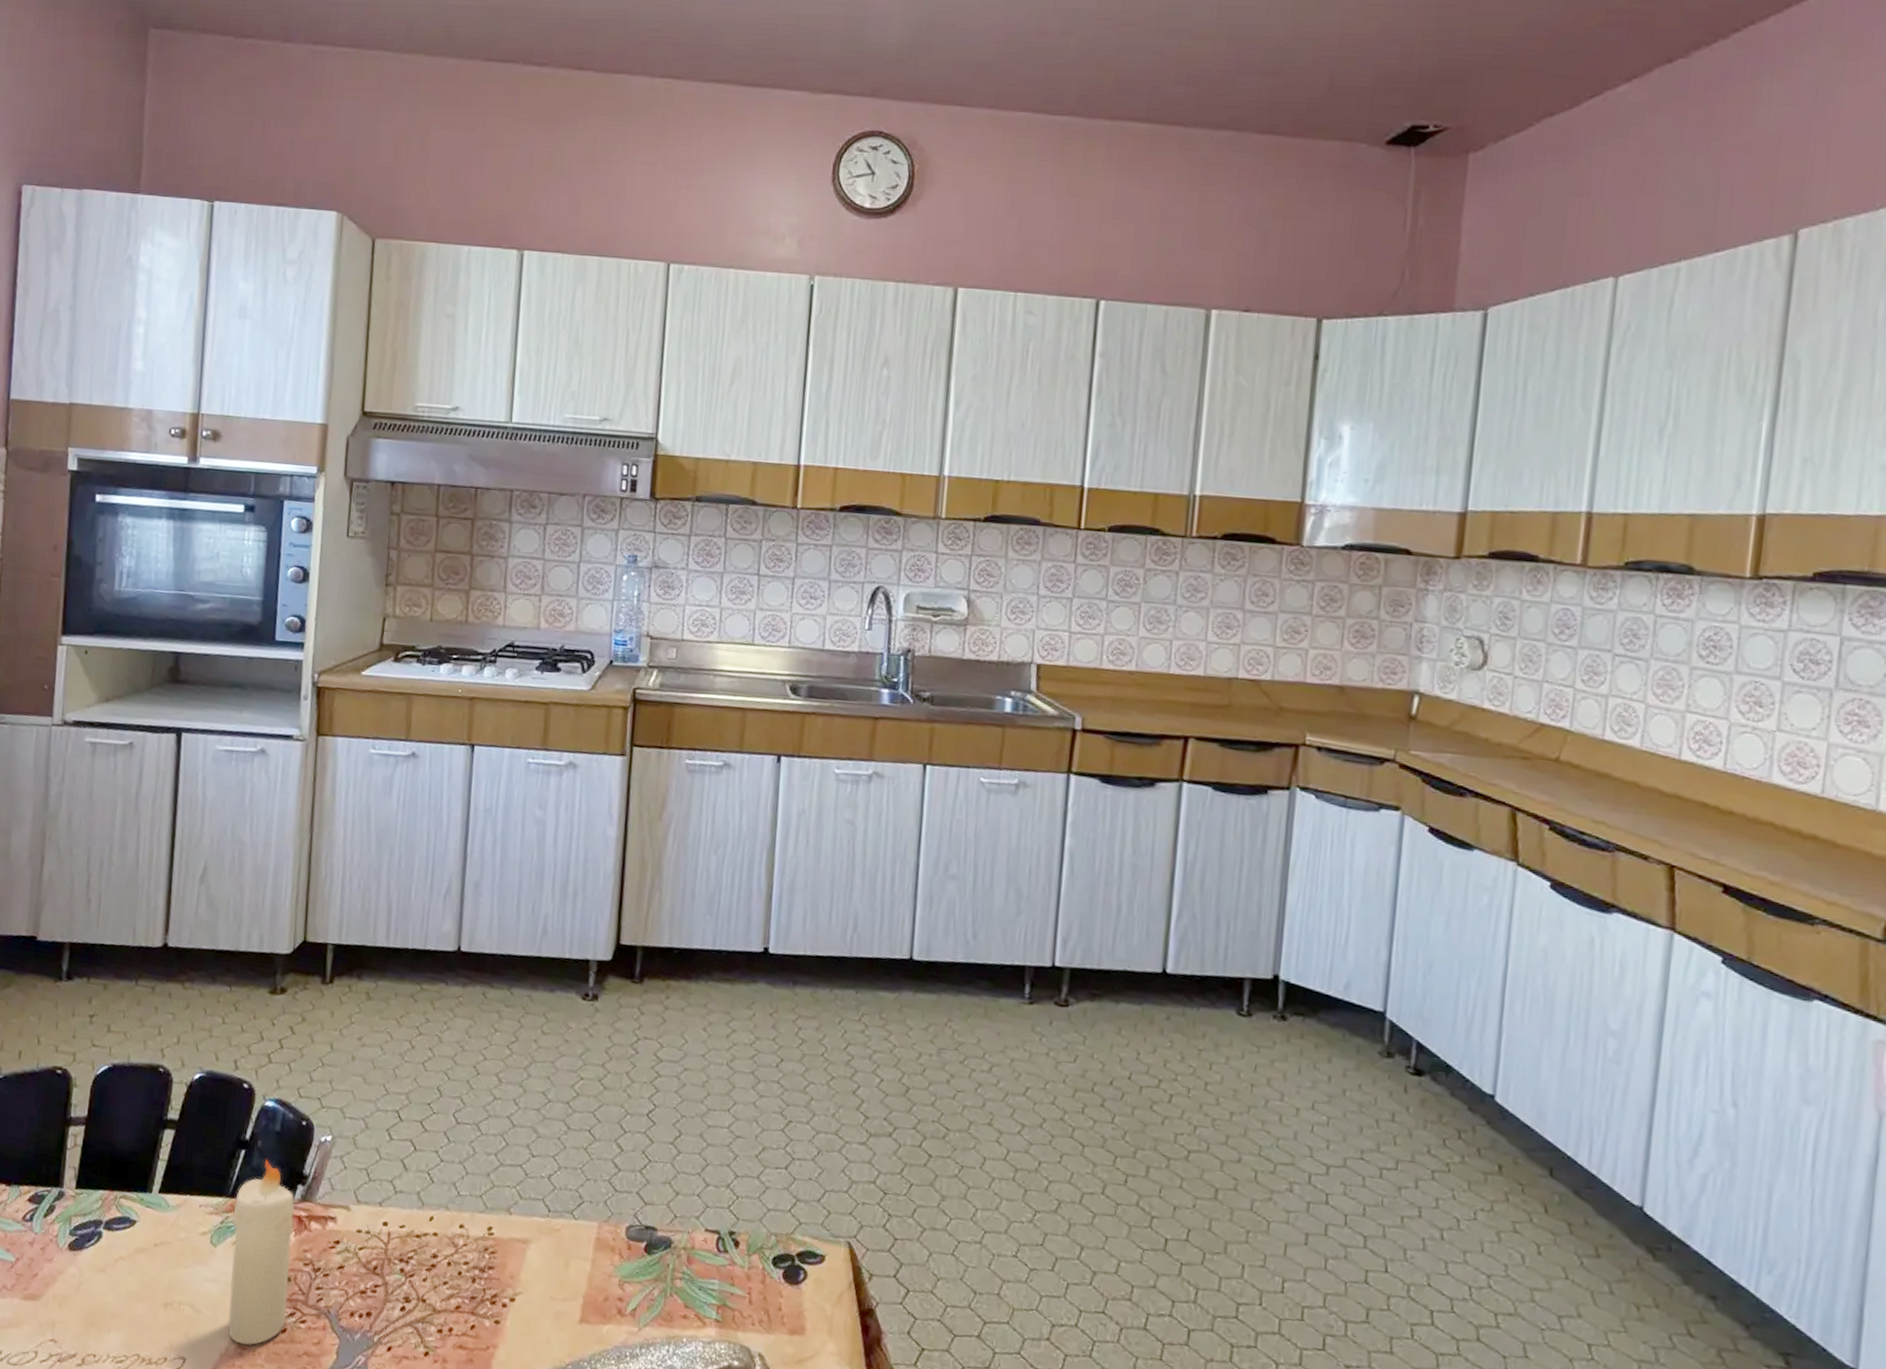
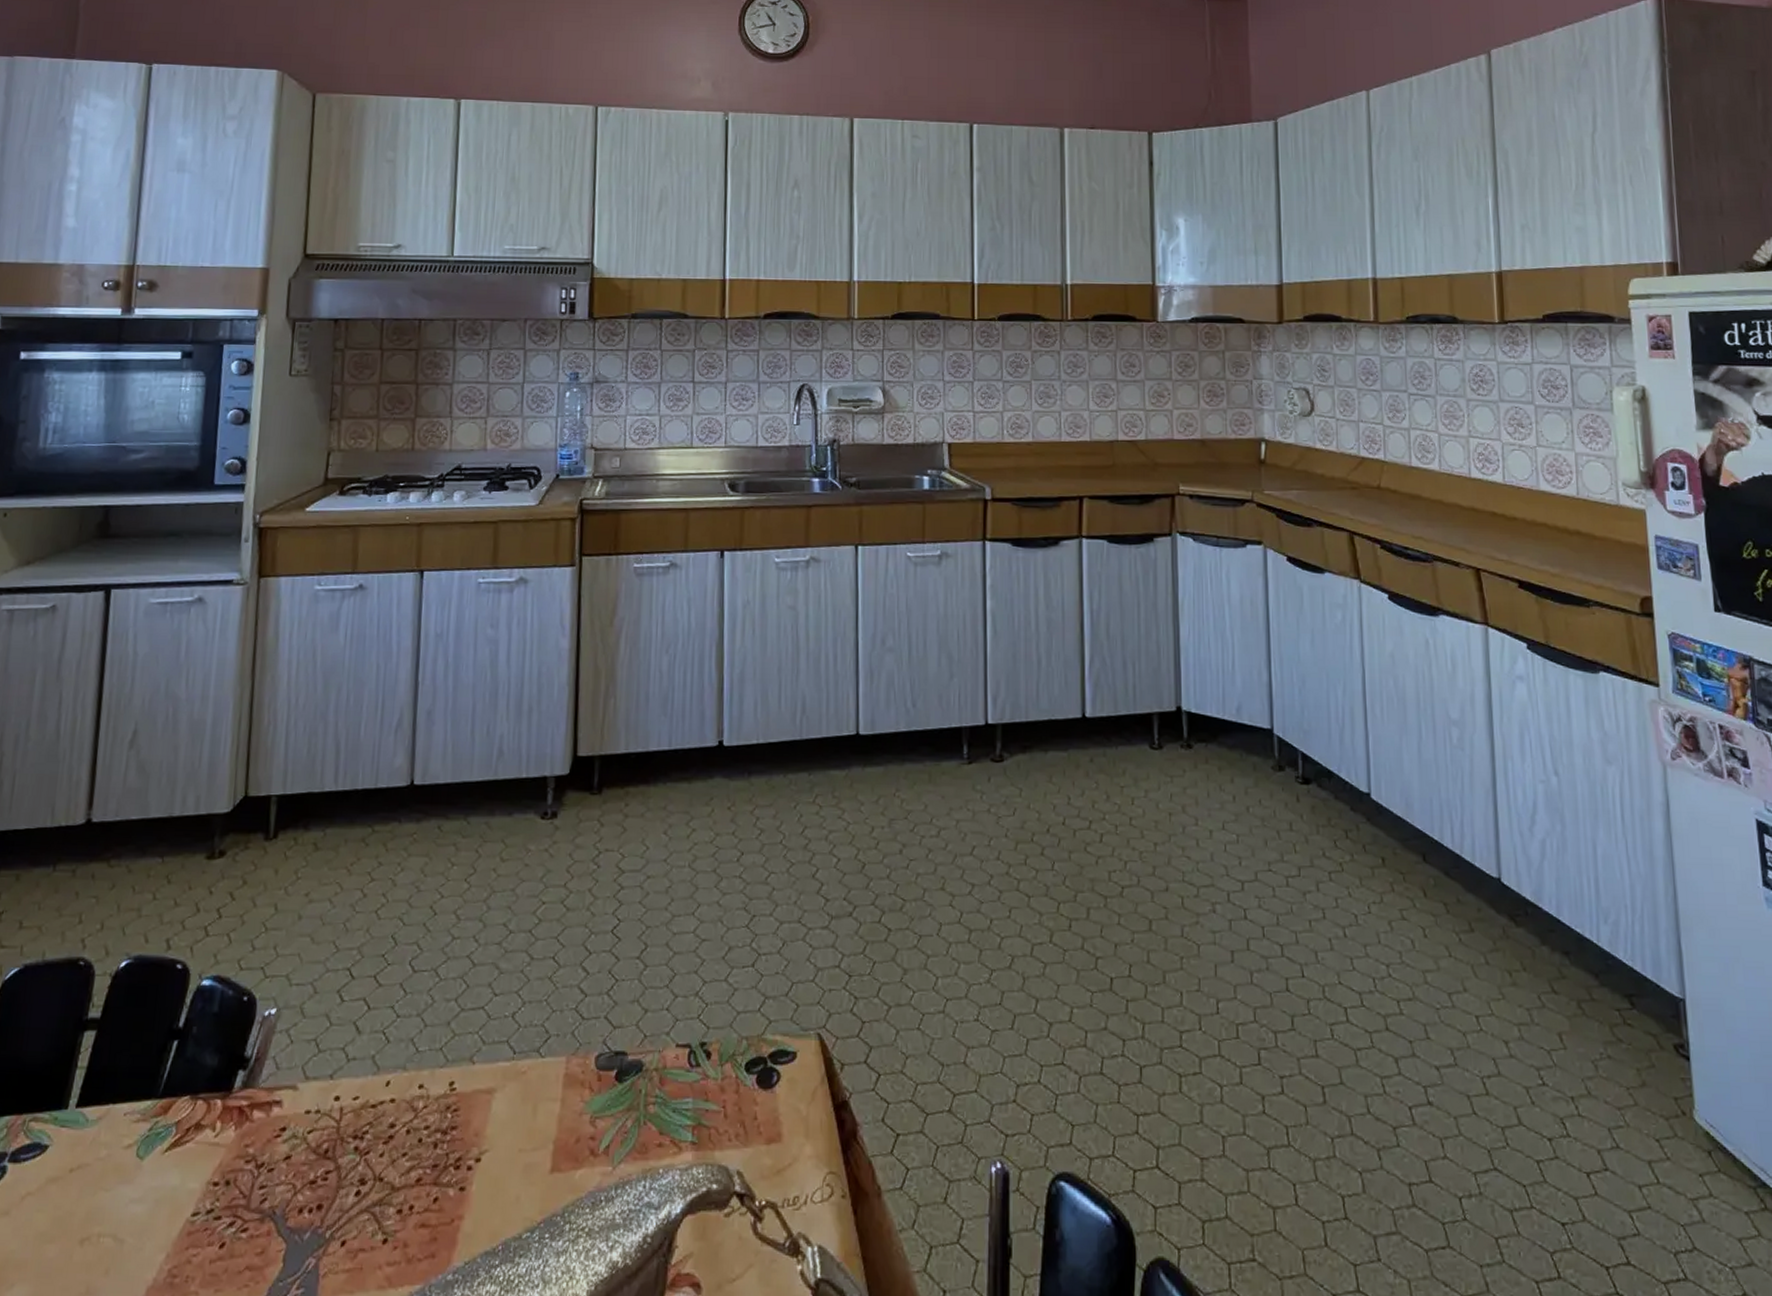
candle: present [227,1159,295,1345] -> none [155,1046,235,1272]

